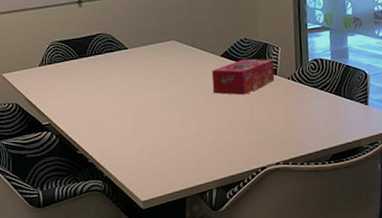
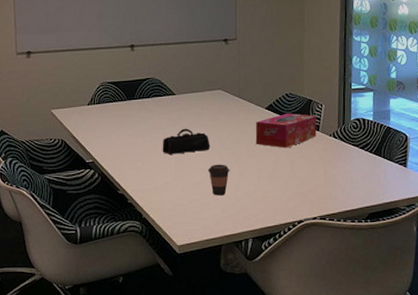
pencil case: none [118,82,168,111] -> present [162,128,210,154]
coffee cup: none [166,116,189,149] -> present [207,164,230,196]

